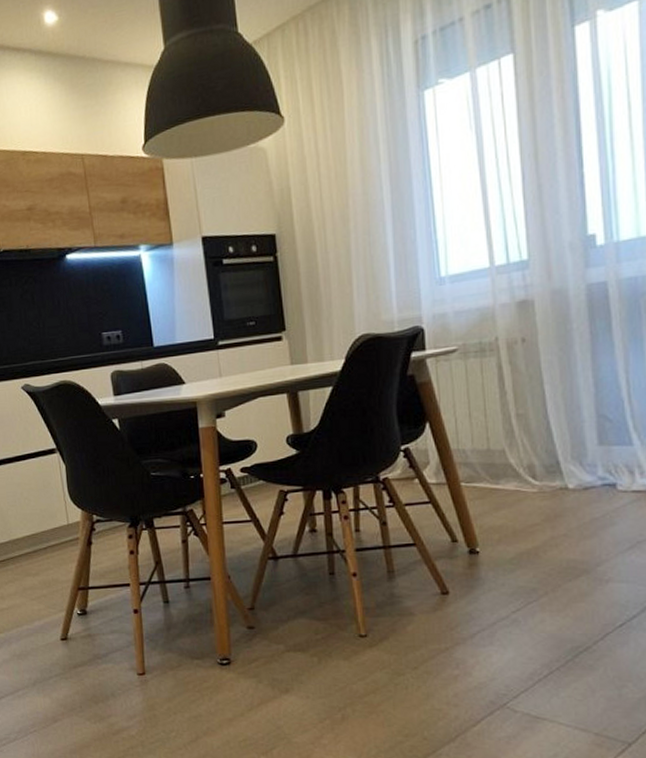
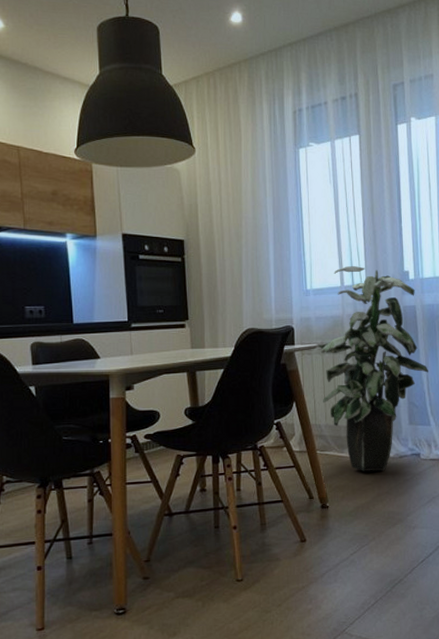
indoor plant: none [457,236,629,508] -> present [317,265,428,471]

